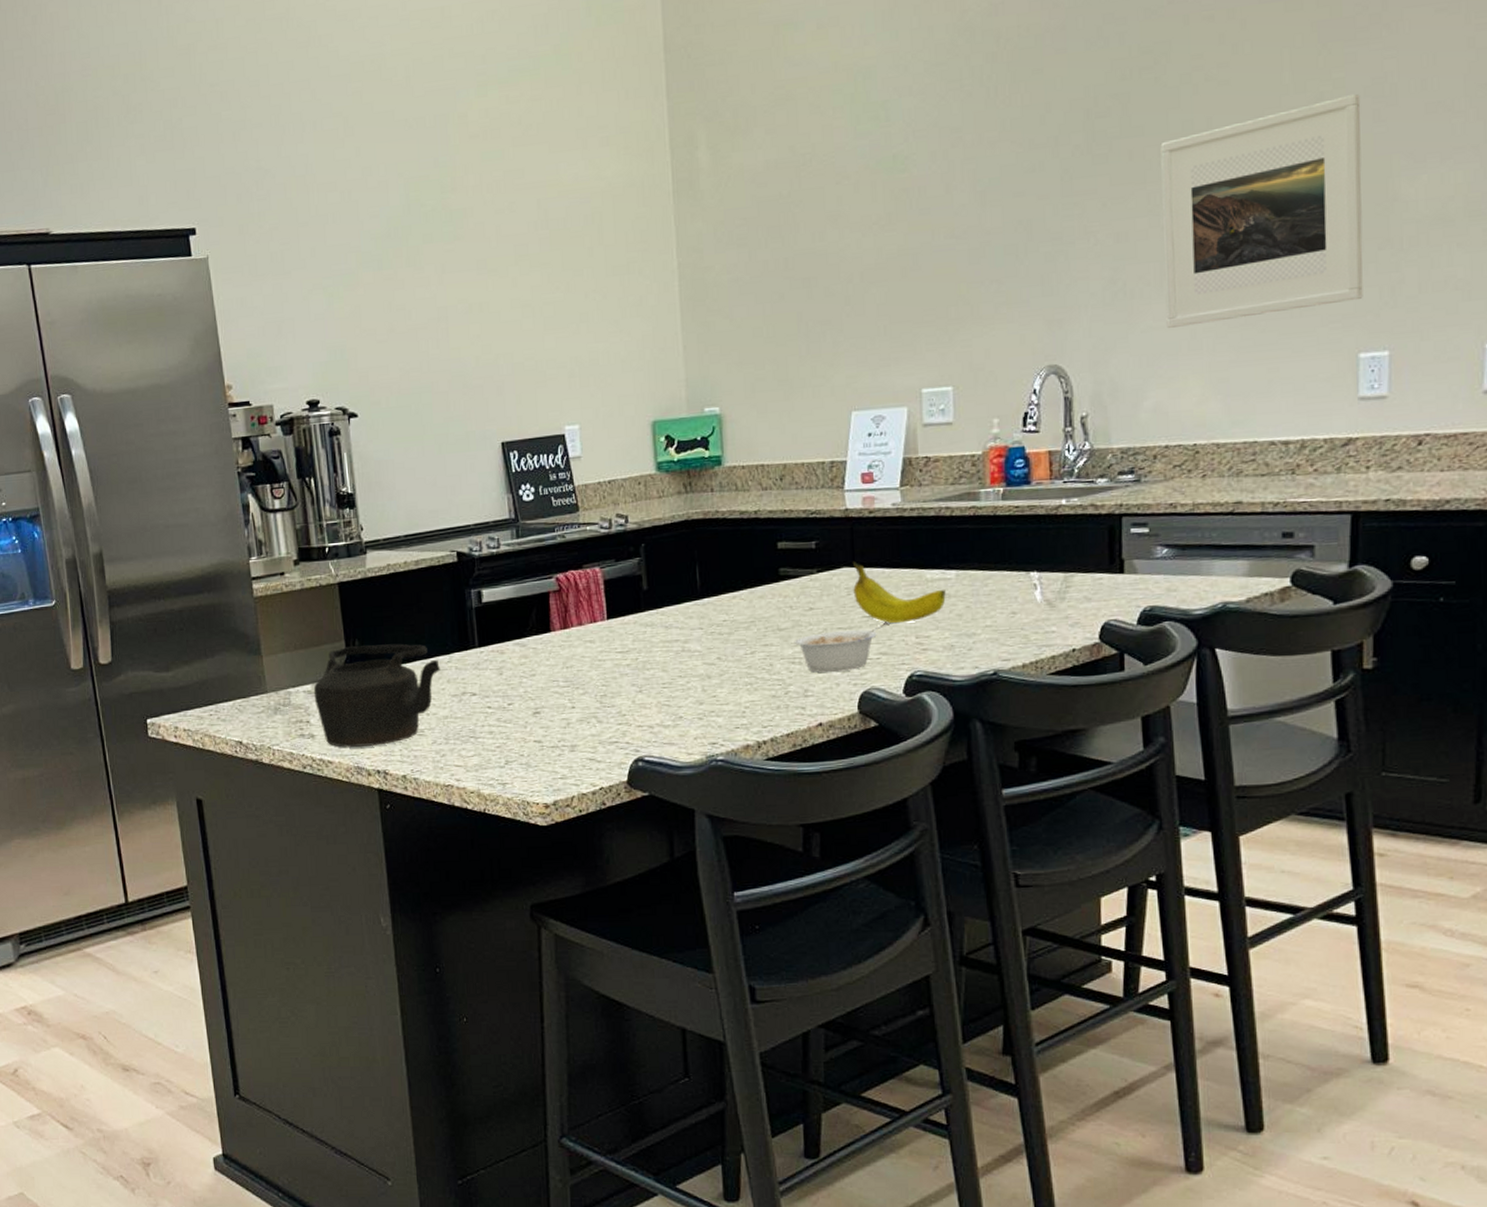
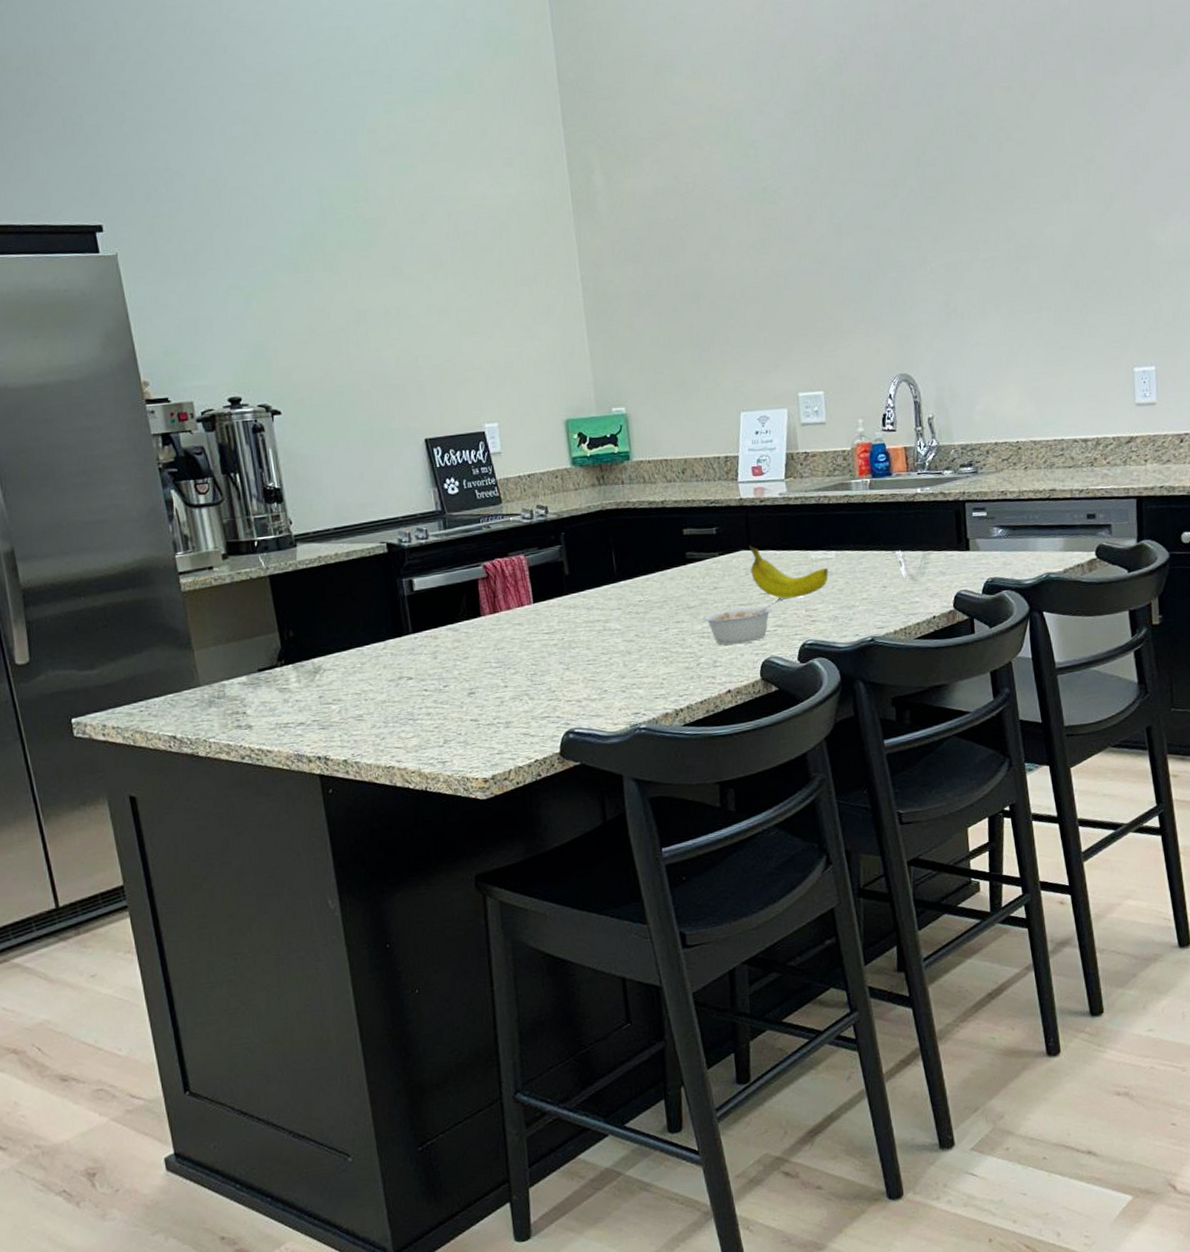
teapot: present [313,643,441,747] -> none [248,632,377,736]
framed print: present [1160,94,1363,328] -> none [976,158,1134,344]

